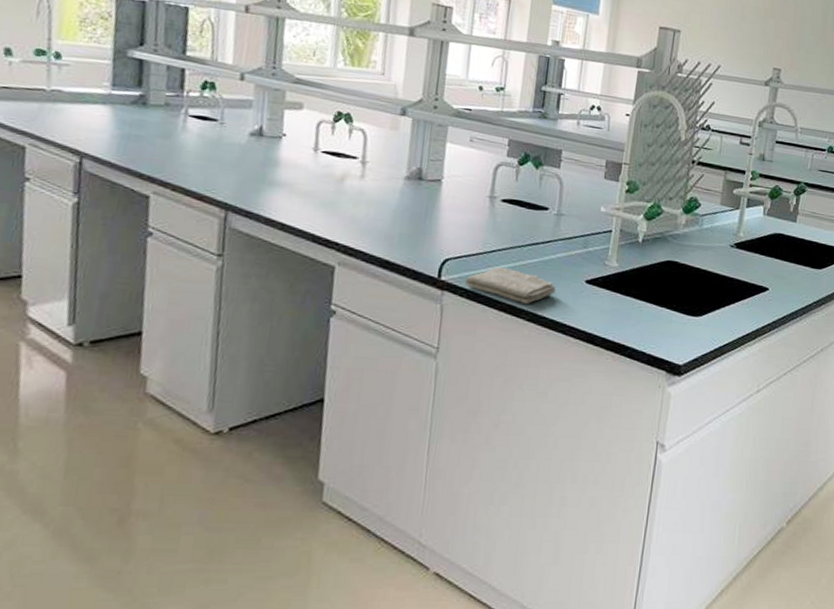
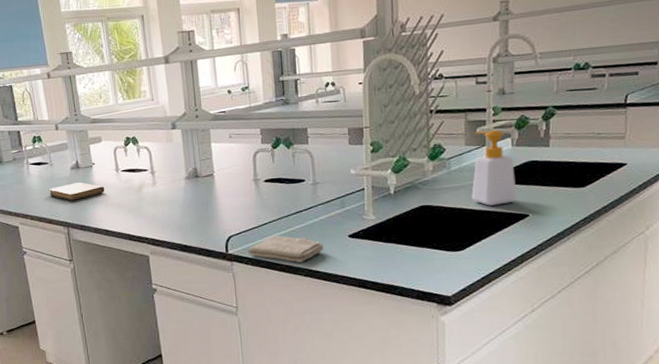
notebook: none [209,153,293,177] -> present [49,182,105,201]
soap bottle: none [718,193,763,274] -> present [472,130,517,206]

